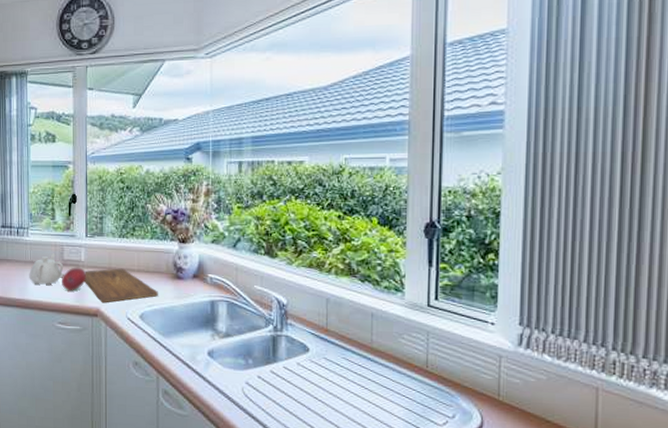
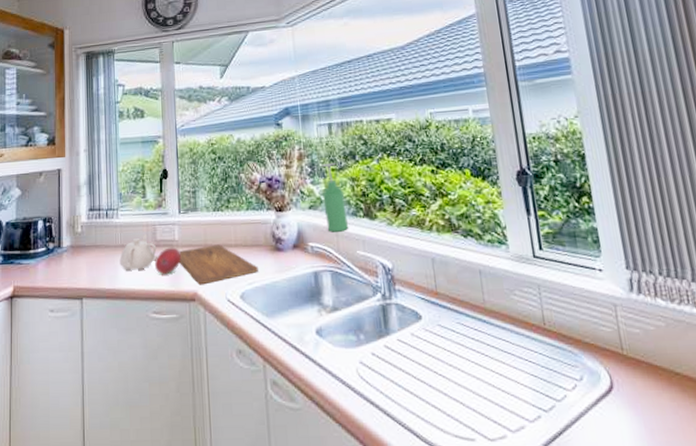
soap dispenser: none [226,200,248,267] -> present [321,162,348,232]

